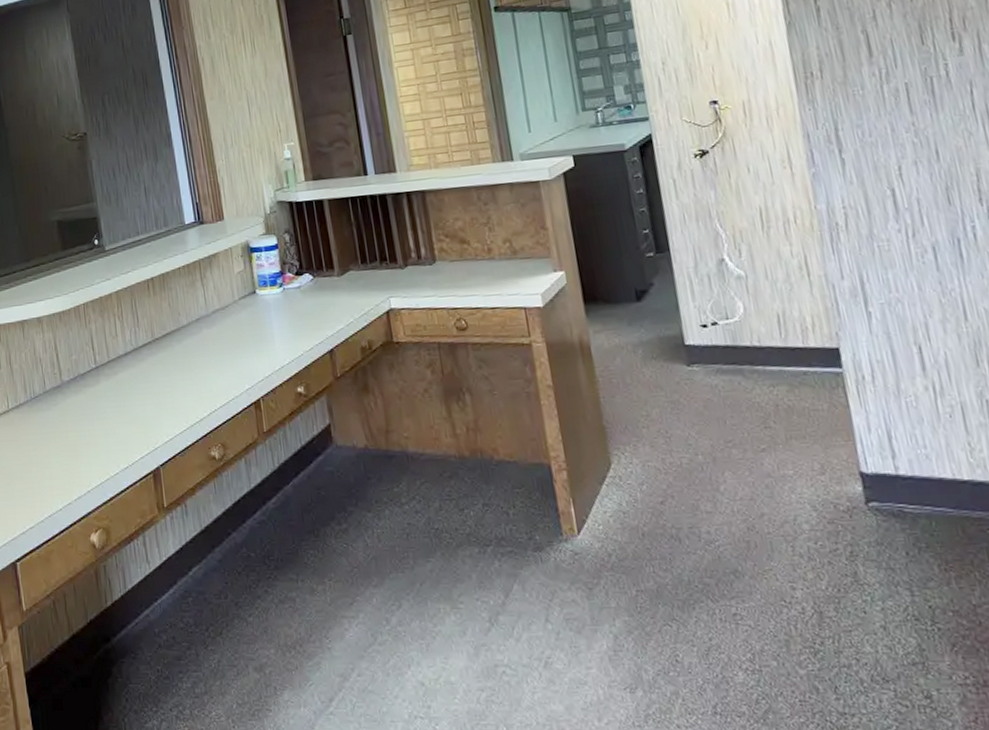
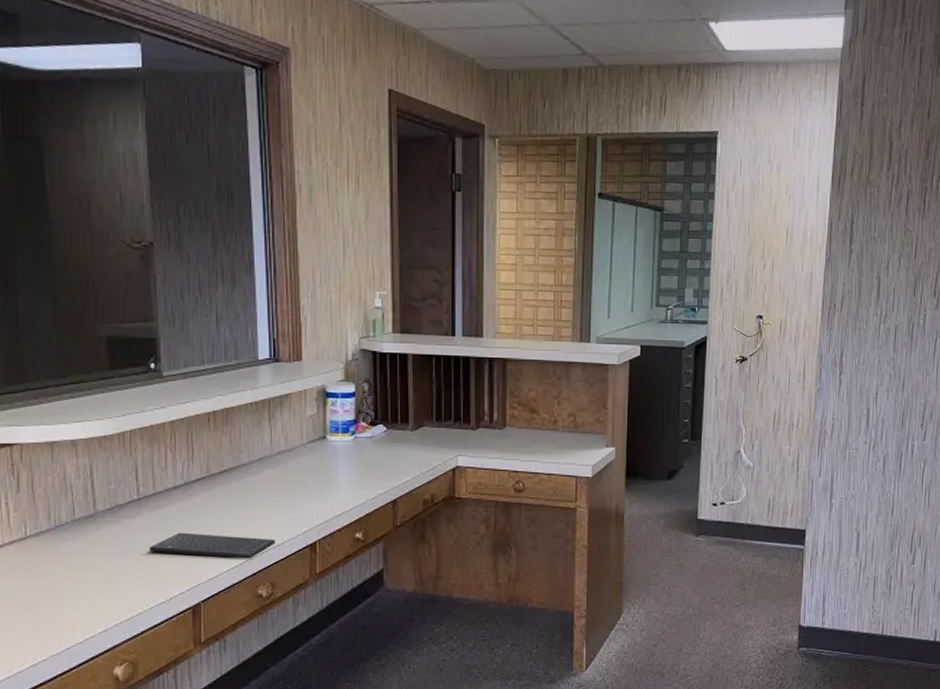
keyboard: none [109,397,222,421] -> present [148,532,276,559]

